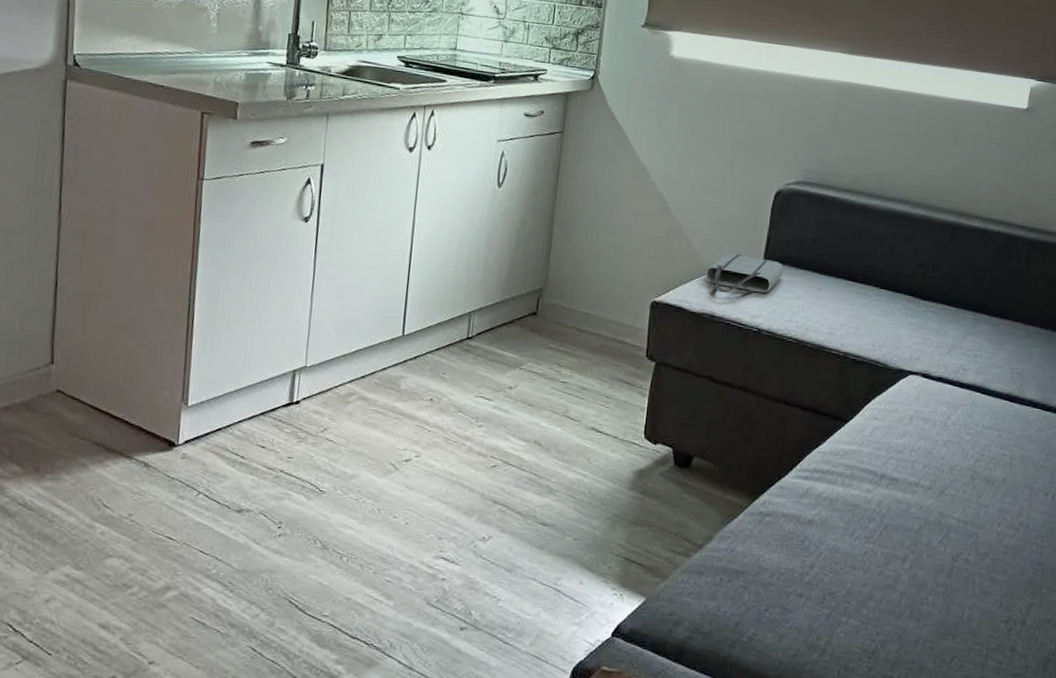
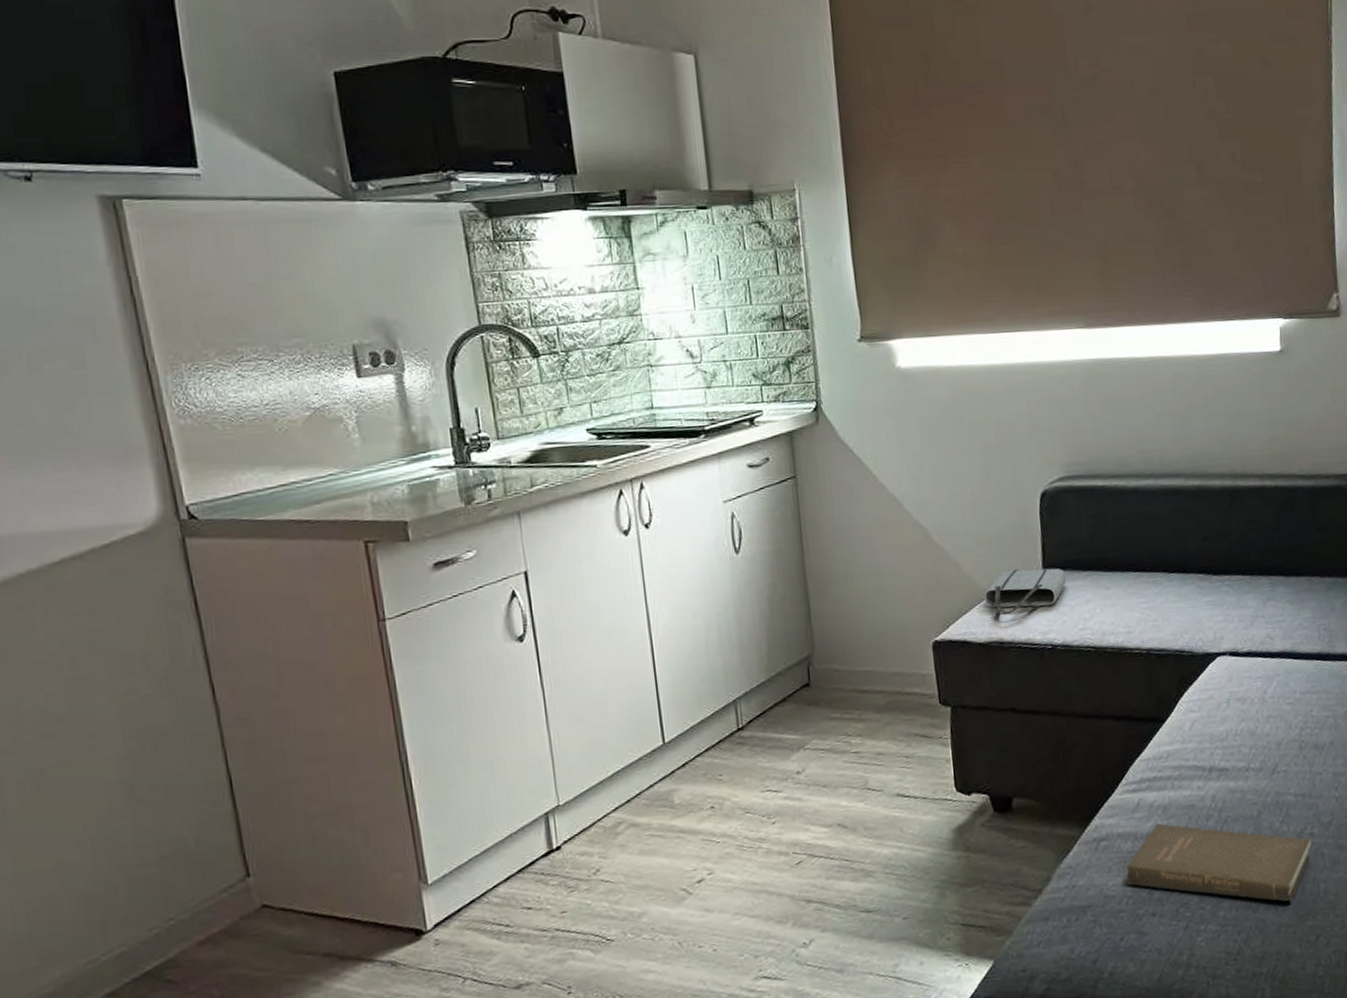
book: none [783,513,966,619] -> present [1126,823,1312,903]

